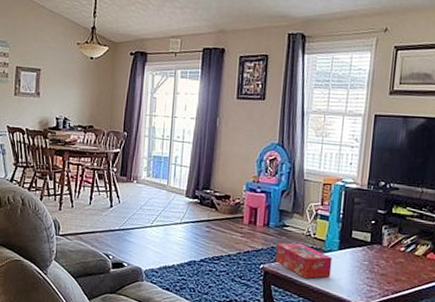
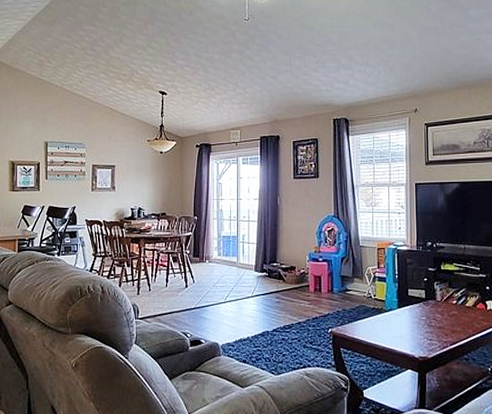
tissue box: present [276,242,333,279] -> none [342,305,394,339]

